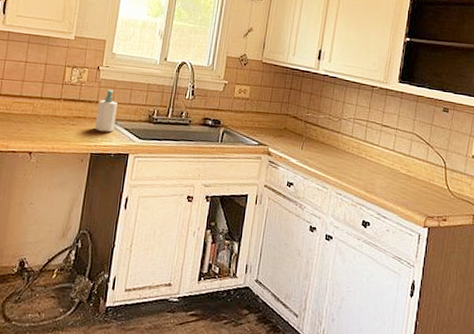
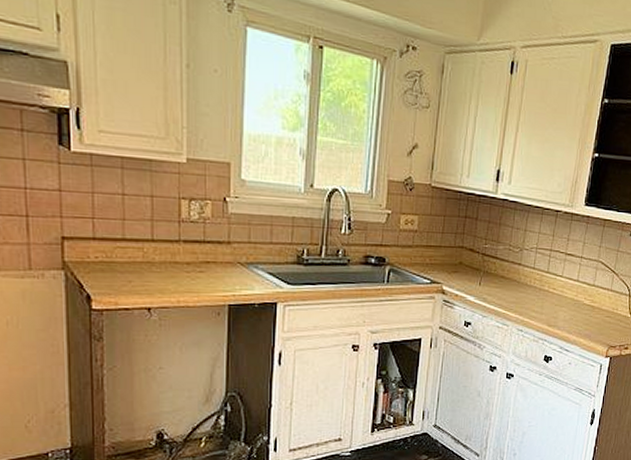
soap bottle: present [94,89,118,133] -> none [229,225,256,279]

